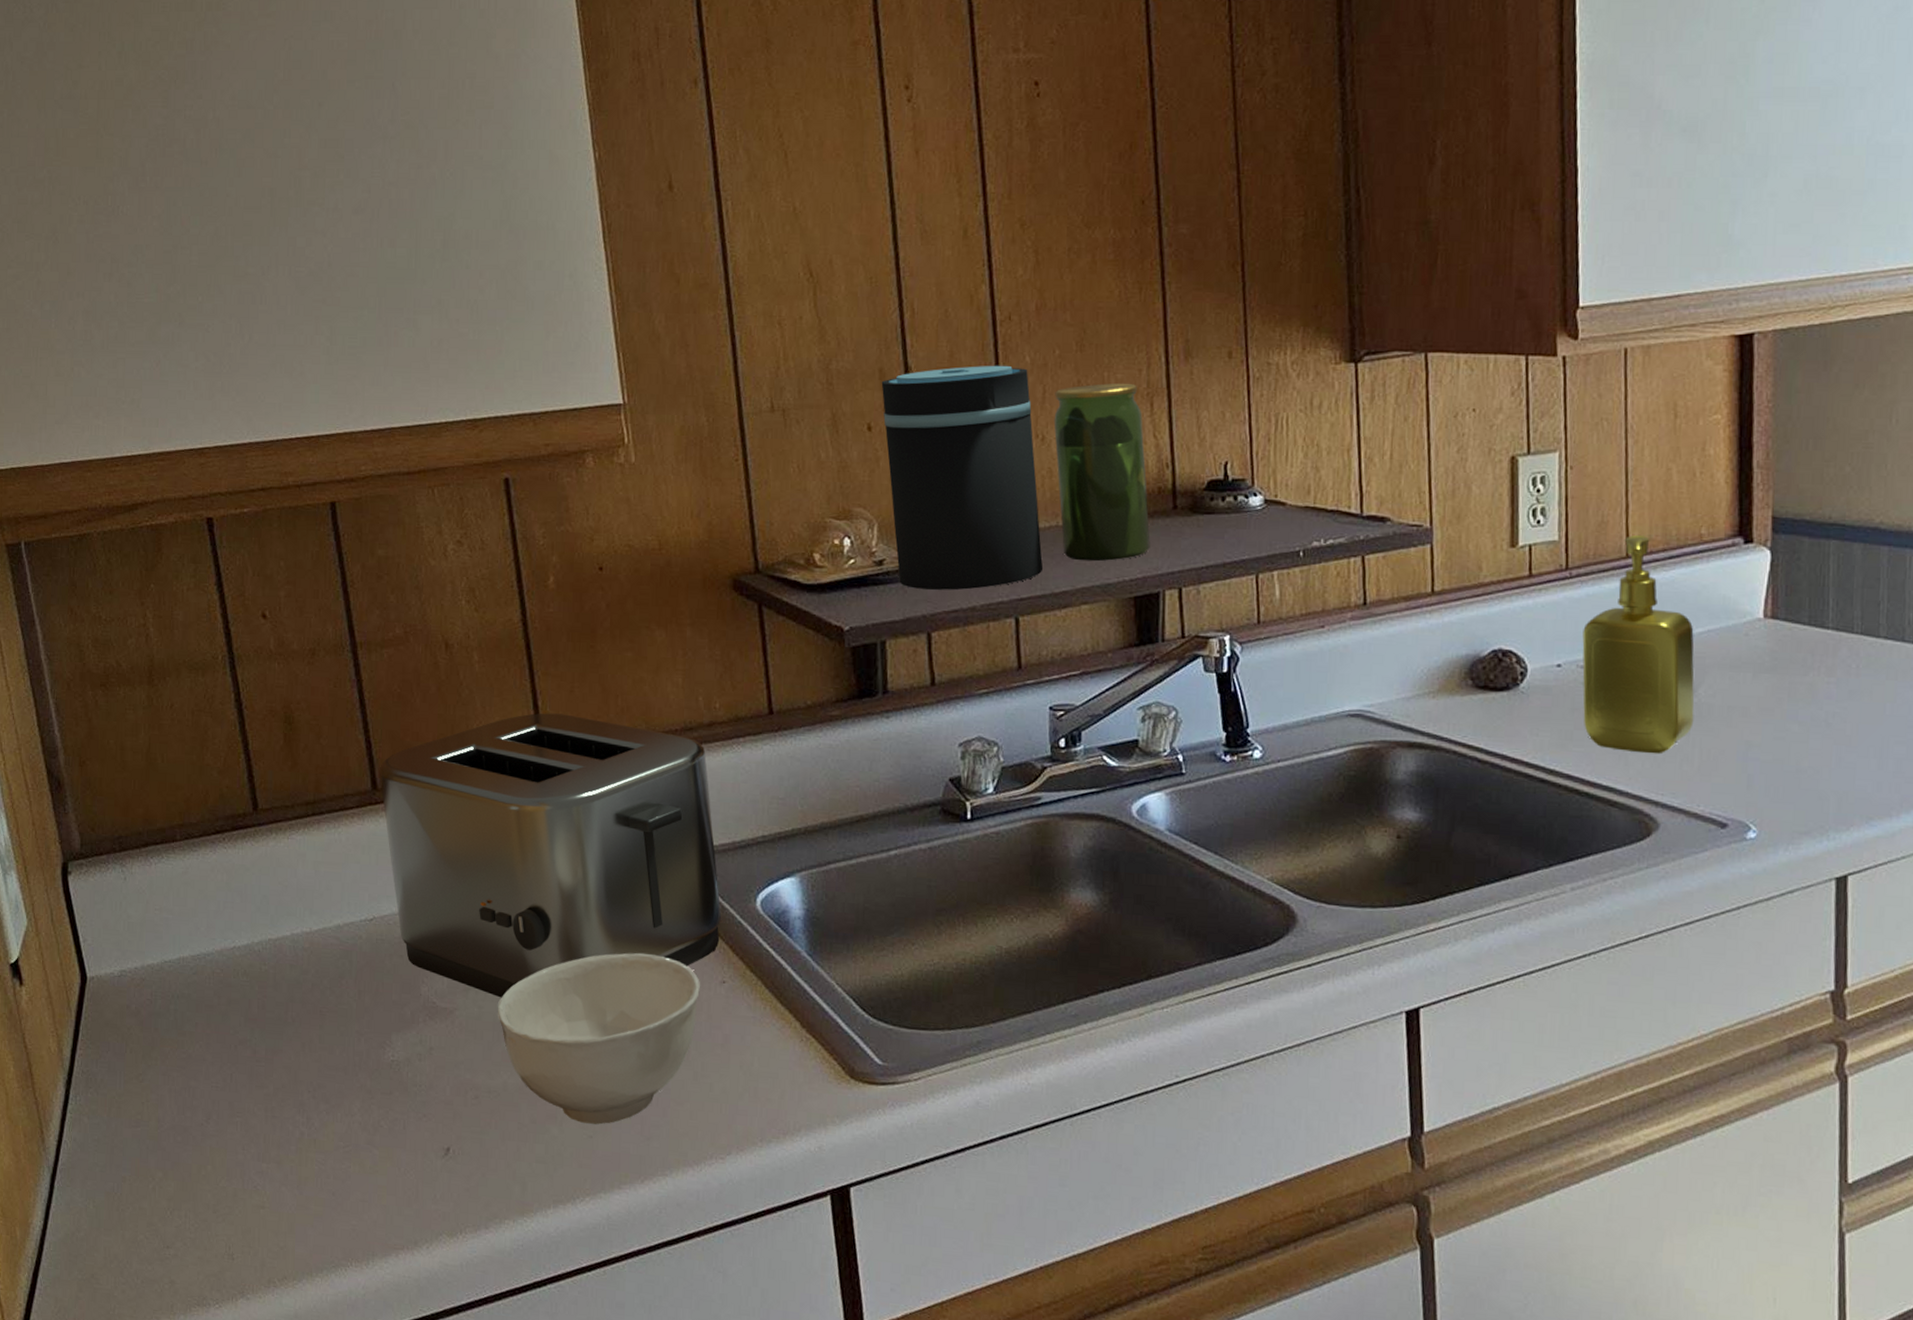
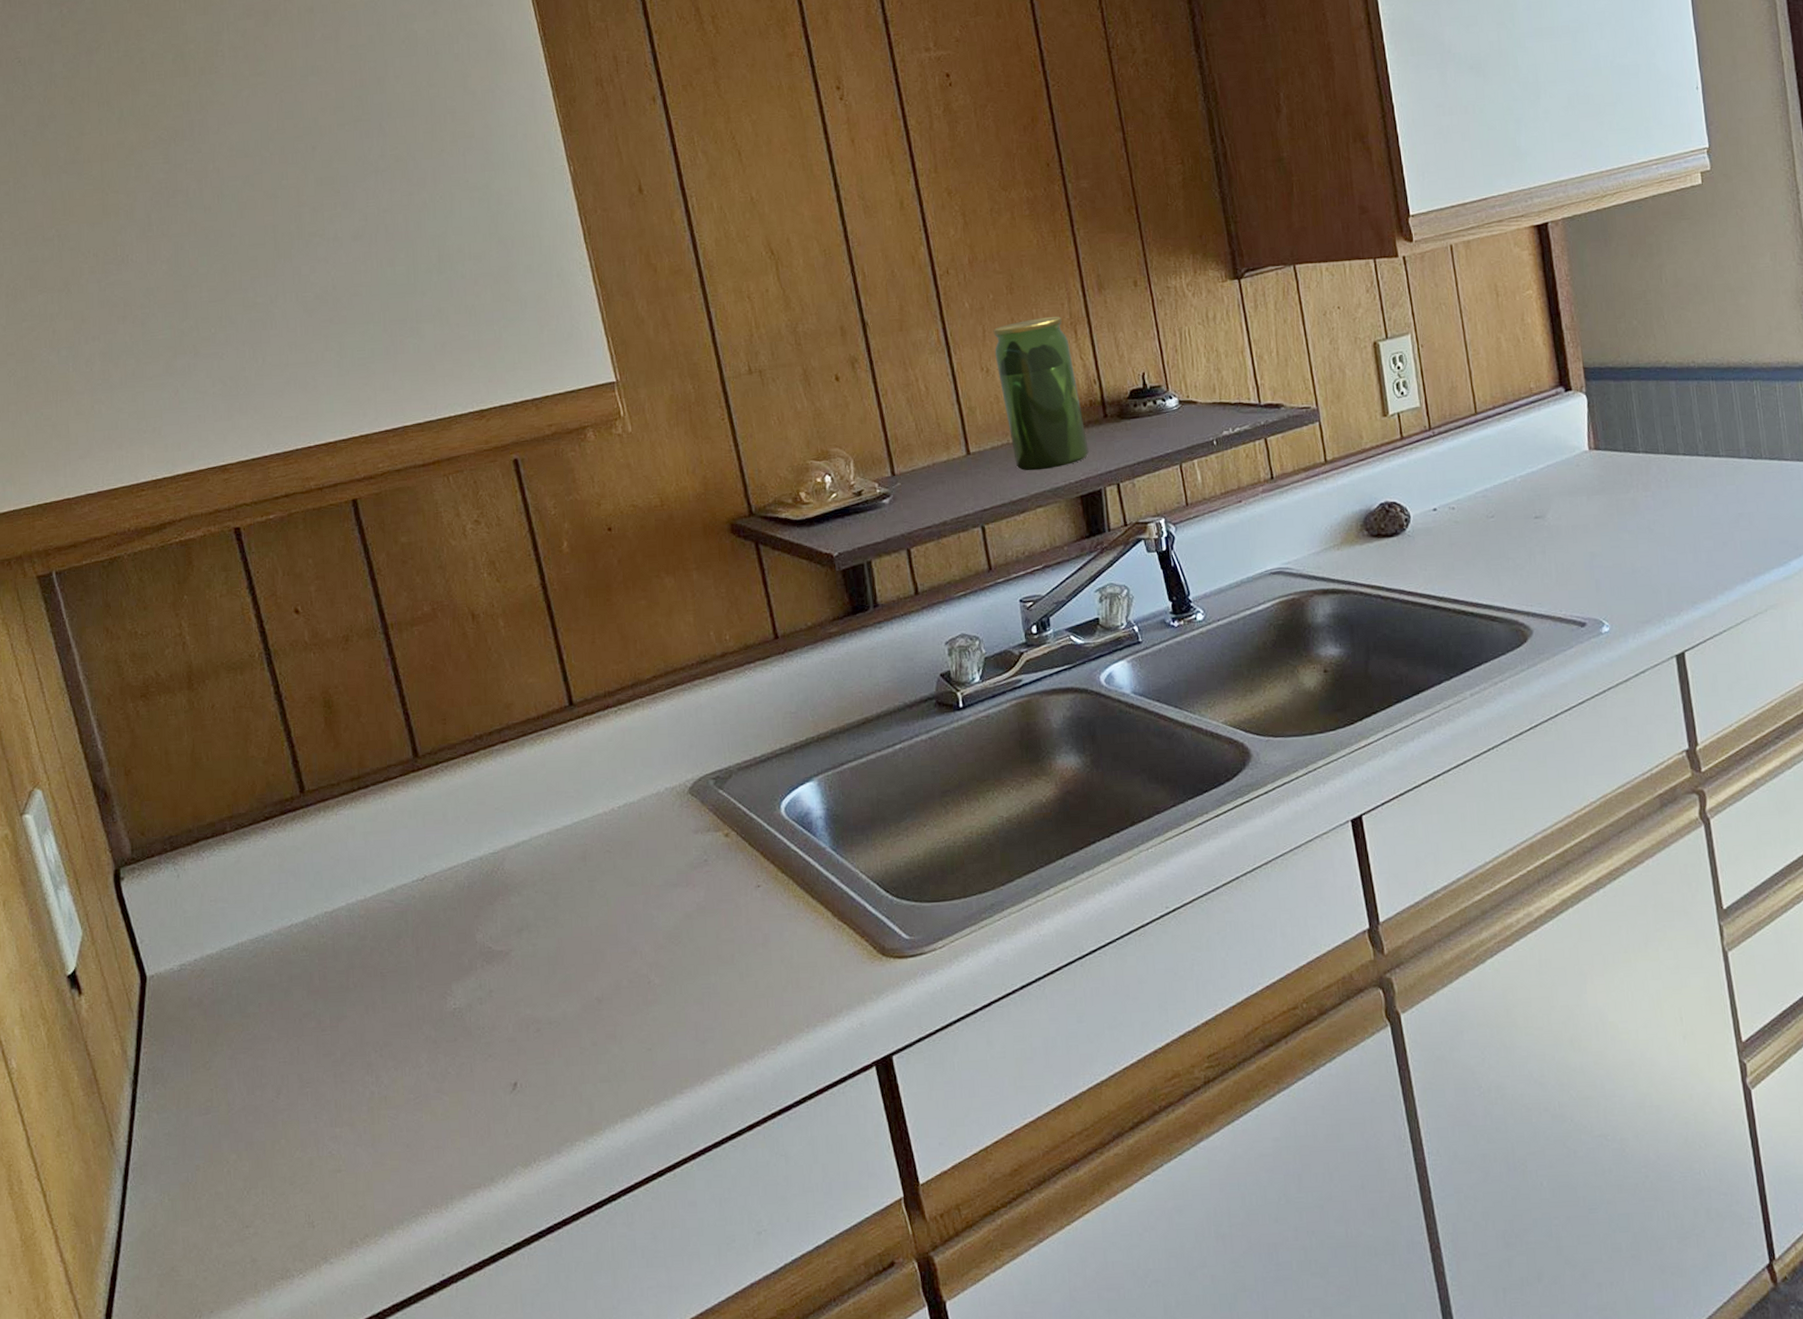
toaster: present [379,713,721,998] -> none [418,663,751,933]
bowl: present [497,953,701,1125] -> none [550,871,738,1038]
cylinder: present [881,365,1043,590] -> none [843,312,1000,512]
soap dispenser: present [1582,534,1695,754] -> none [1449,394,1547,574]

